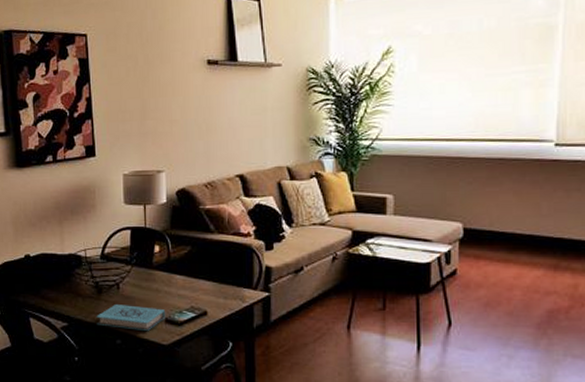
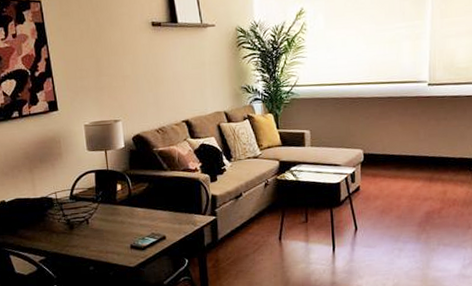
book: present [96,303,166,331] -> none [70,236,131,257]

